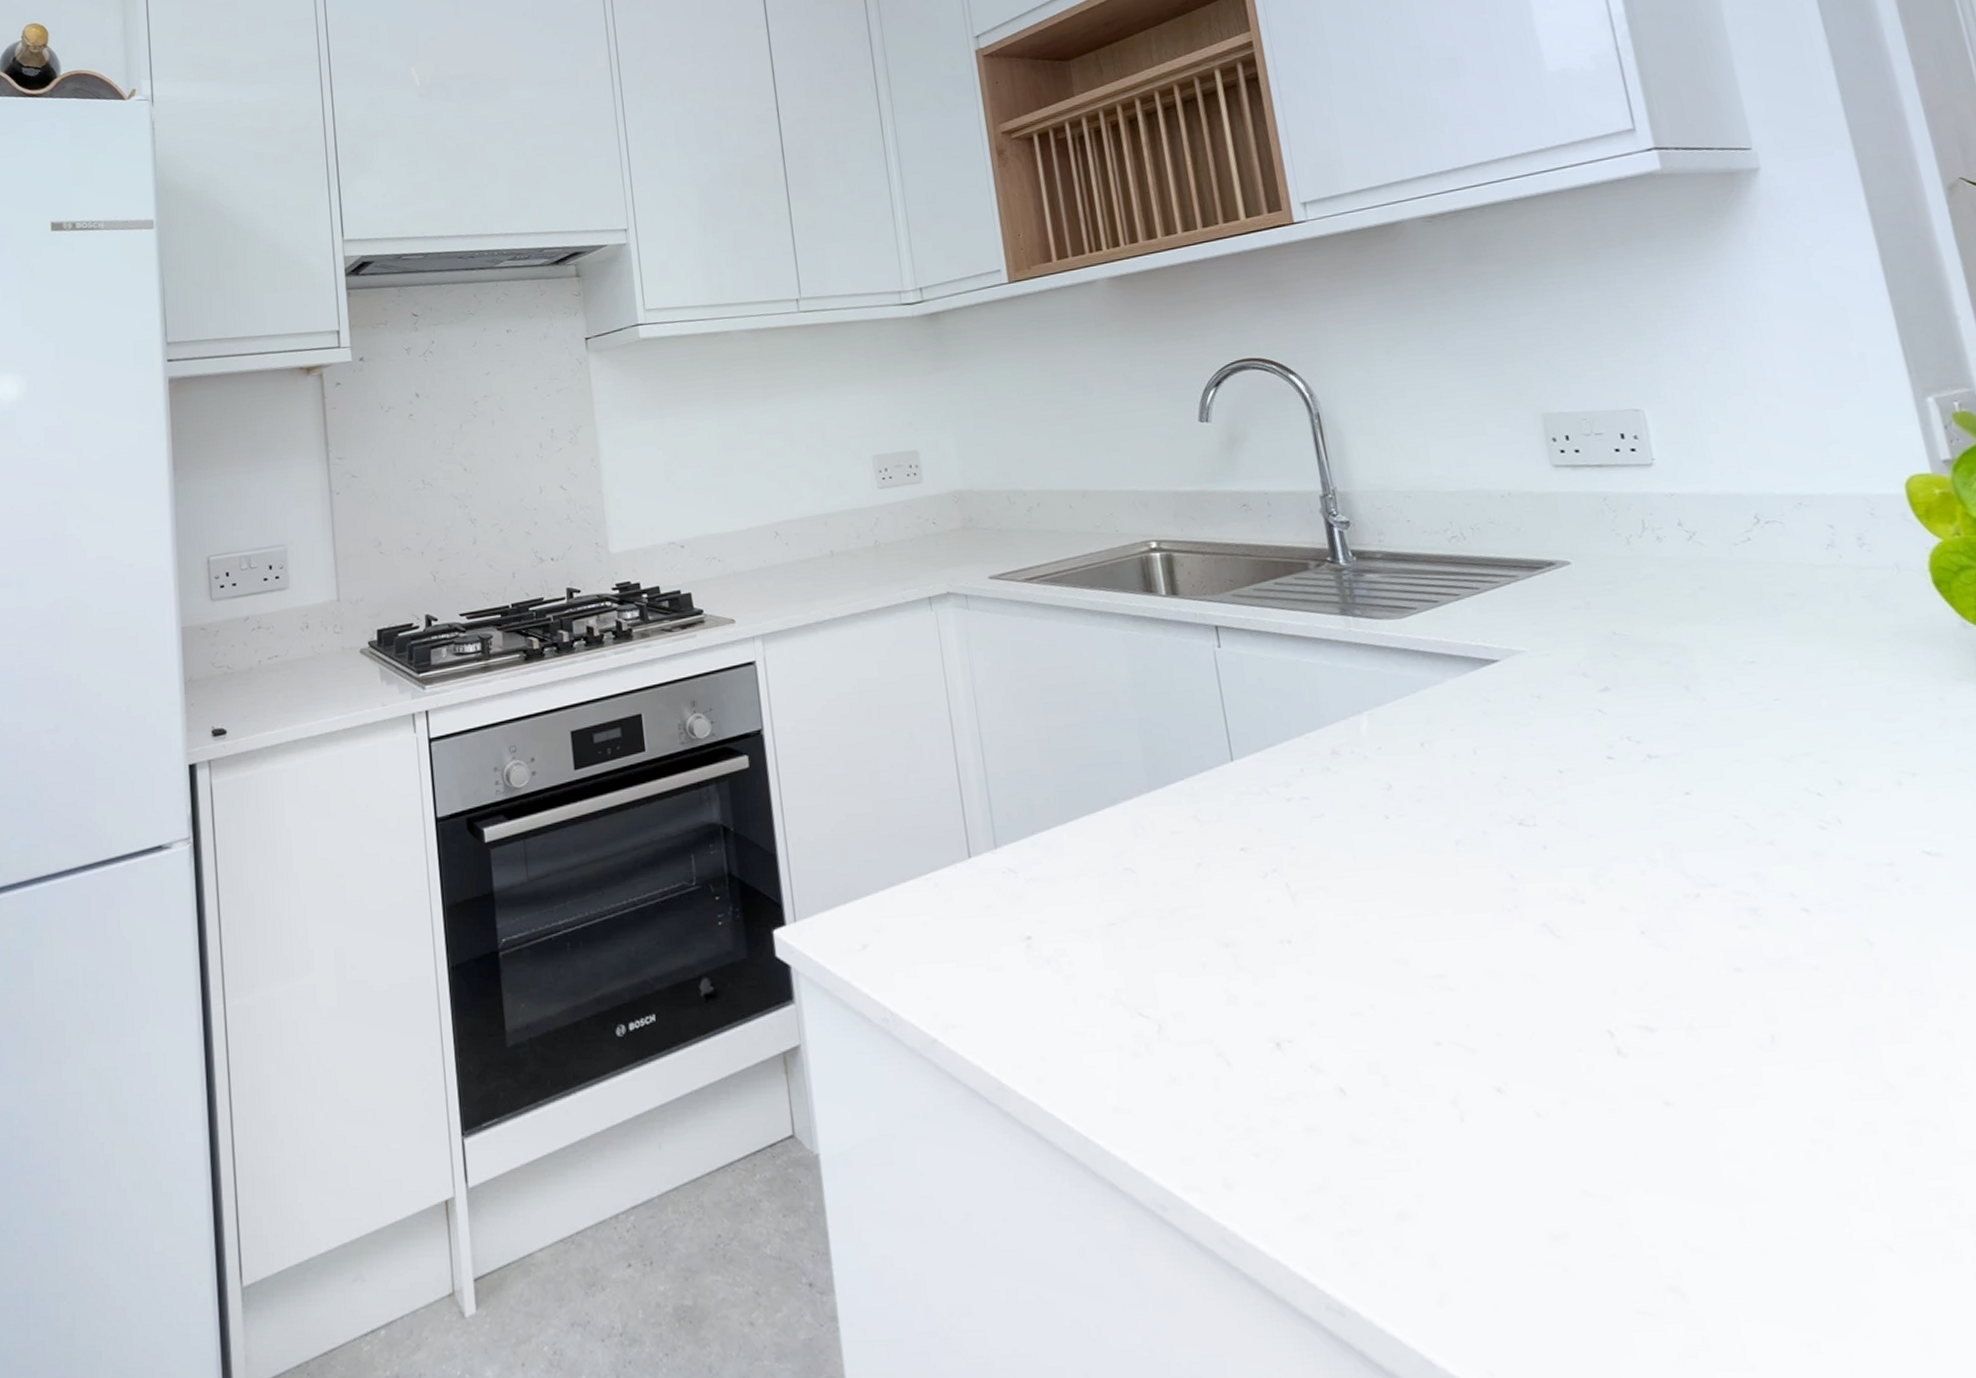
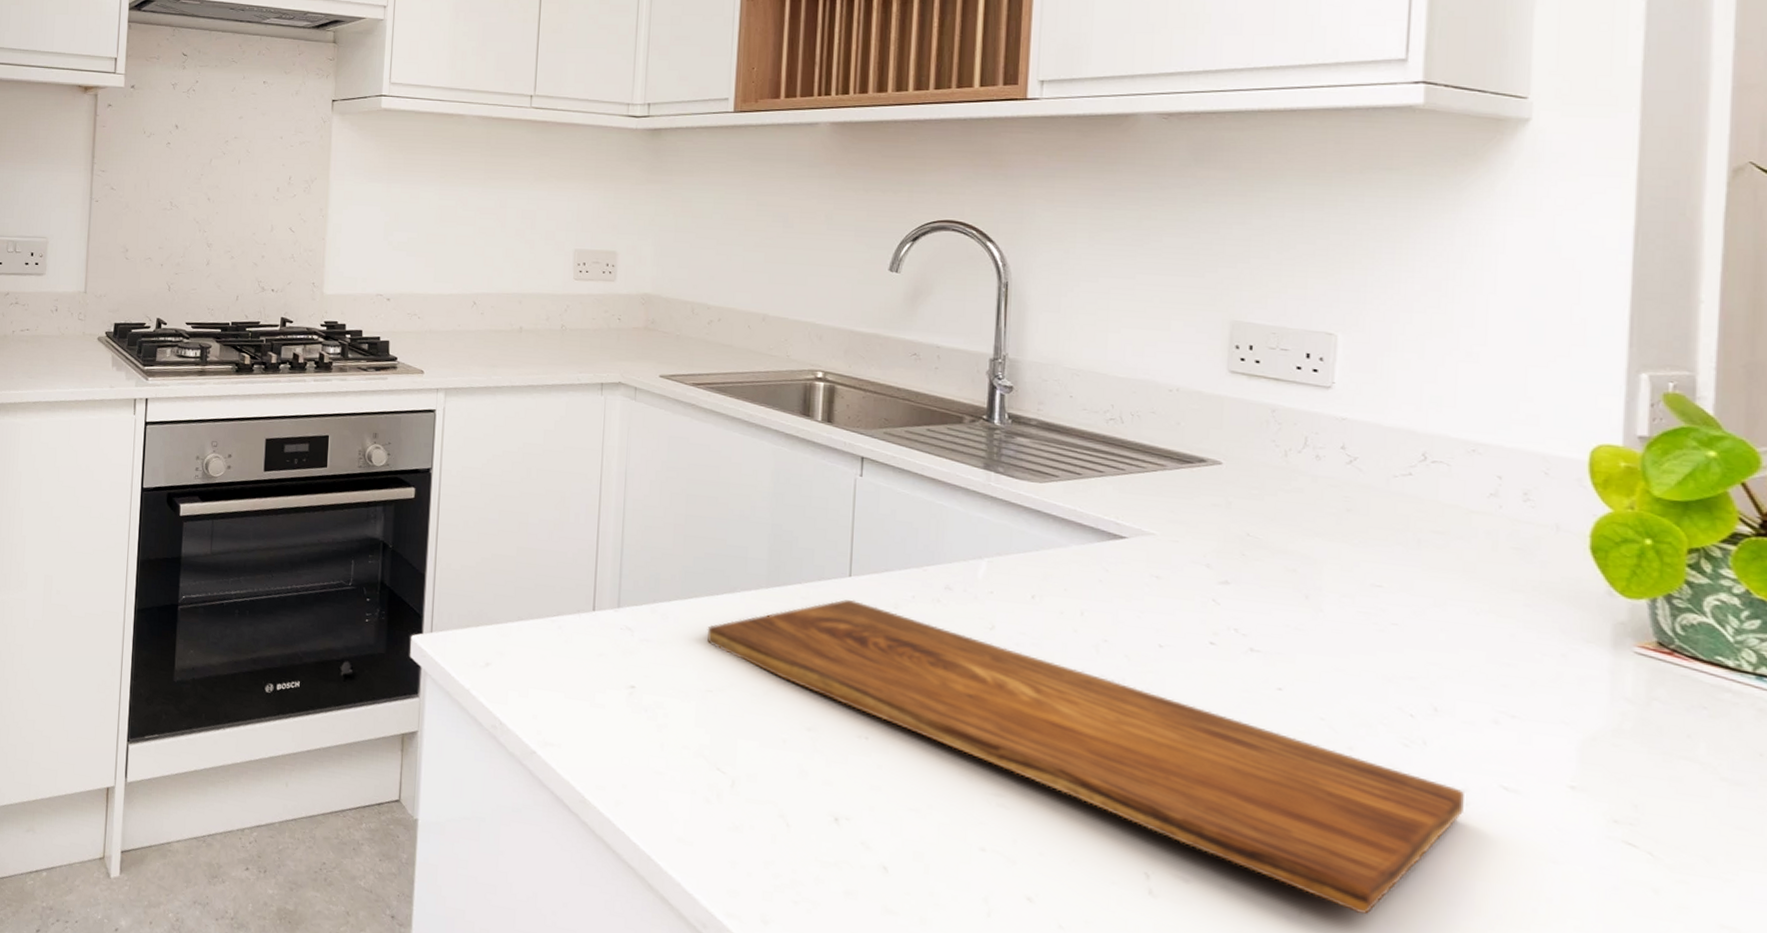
cutting board: none [1095,786,1897,1027] -> present [707,599,1464,914]

